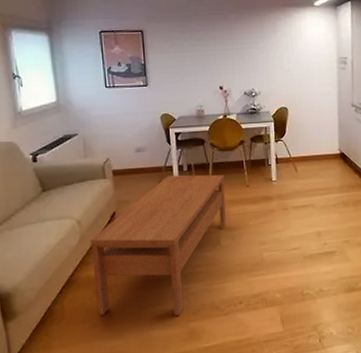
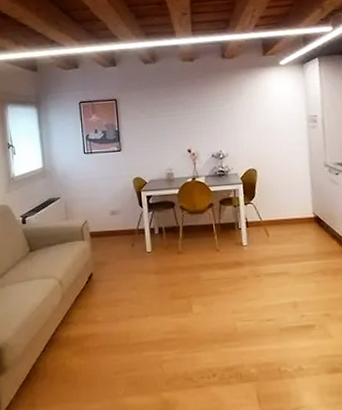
coffee table: present [90,174,226,316] -> none [70,237,198,385]

